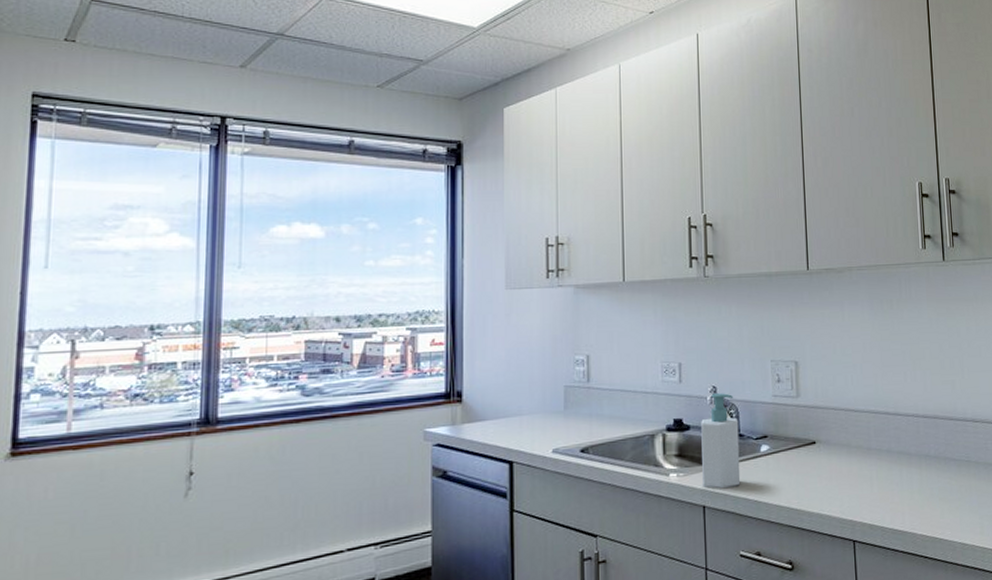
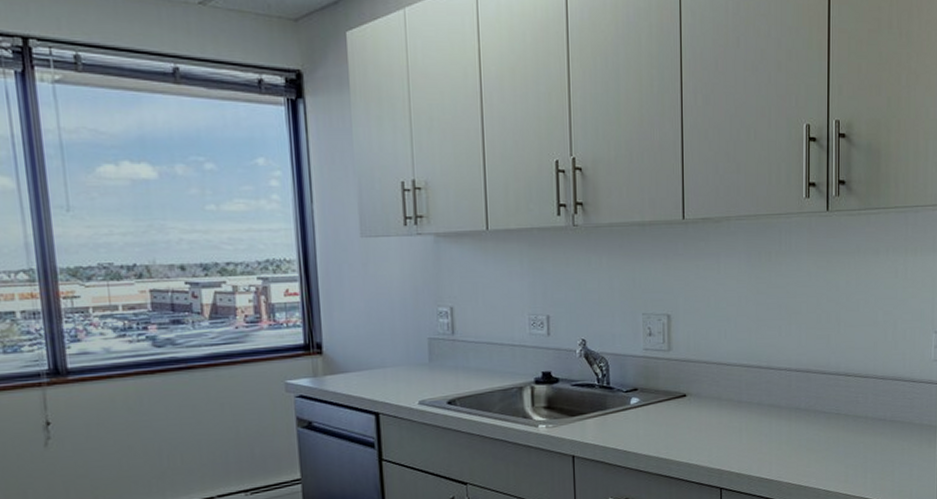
soap bottle: present [701,393,741,489] -> none [570,346,610,440]

